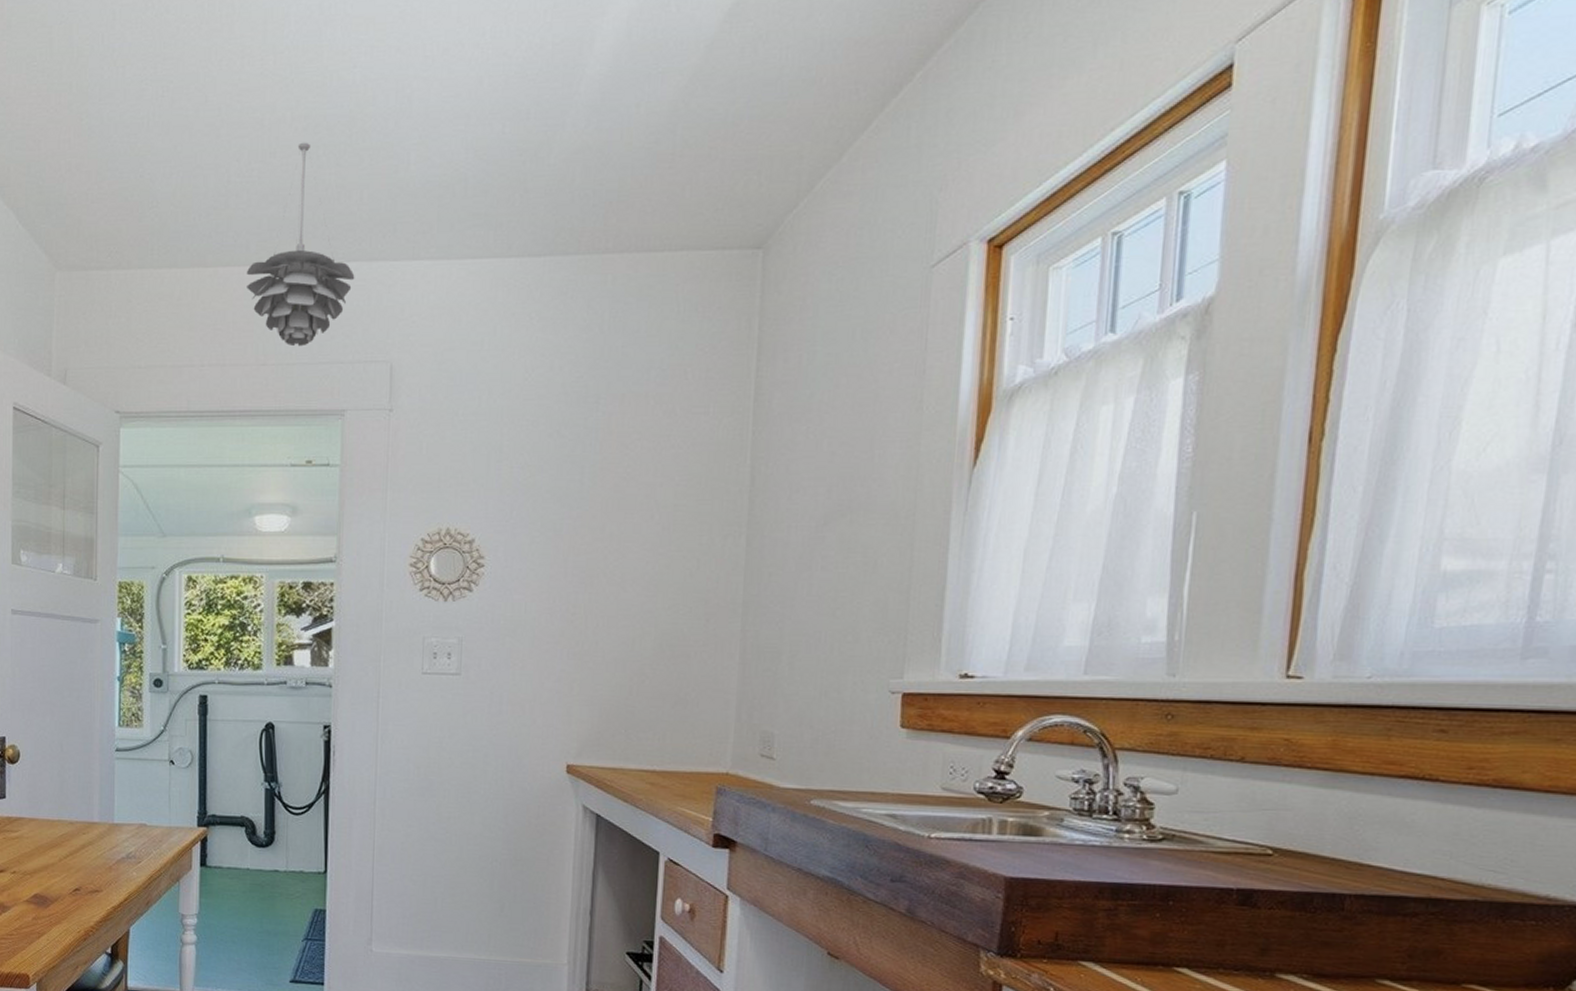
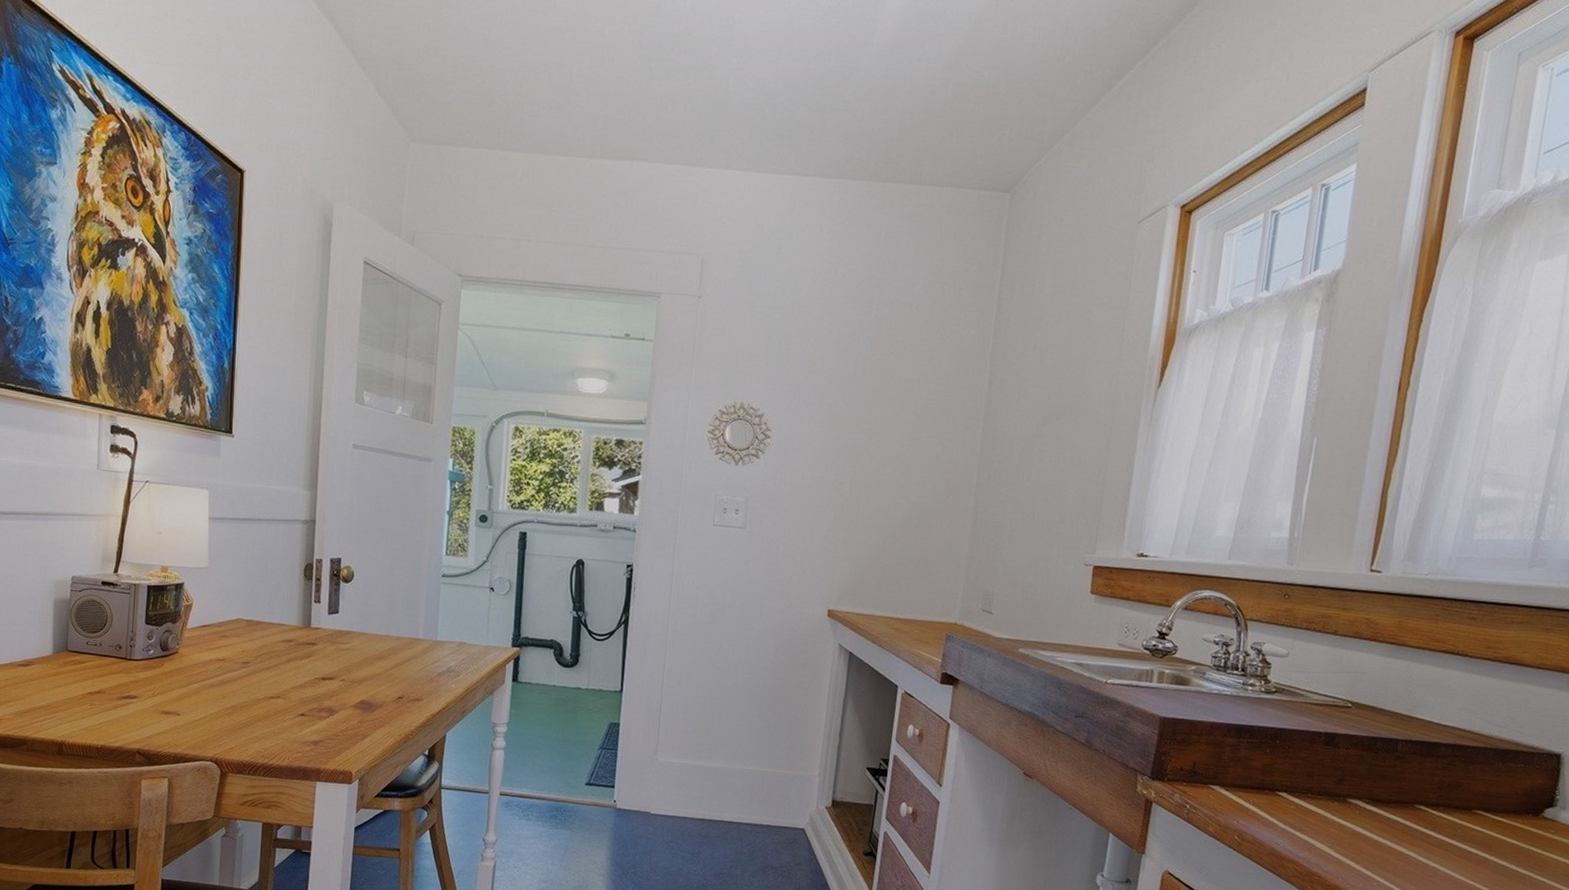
pendant light: present [246,142,355,347] -> none [581,54,676,234]

